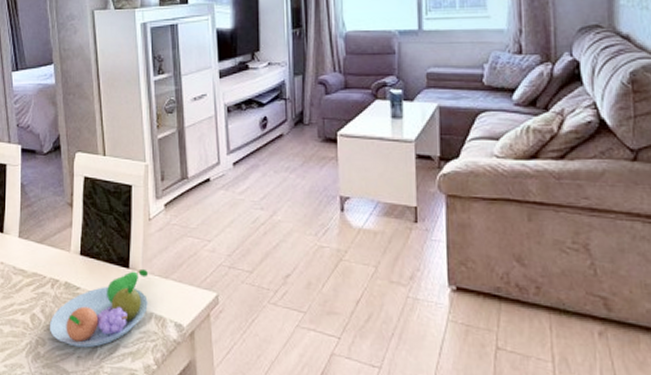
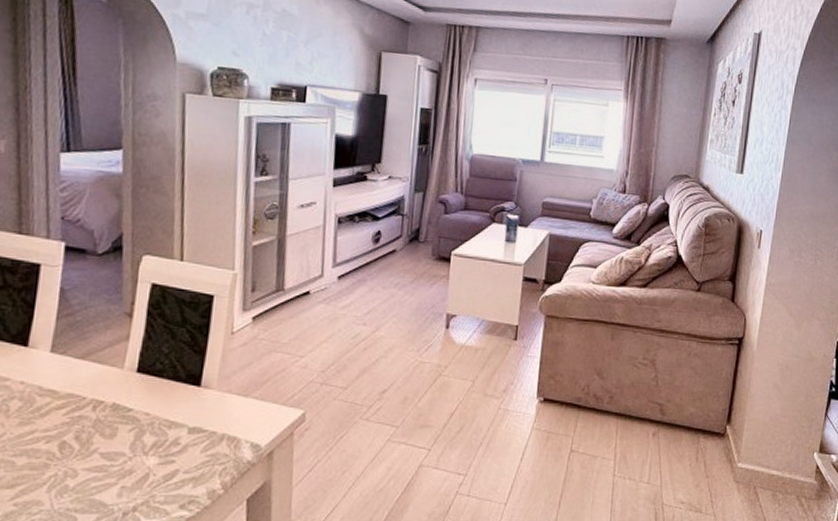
fruit bowl: present [50,268,148,348] -> none [85,386,224,476]

